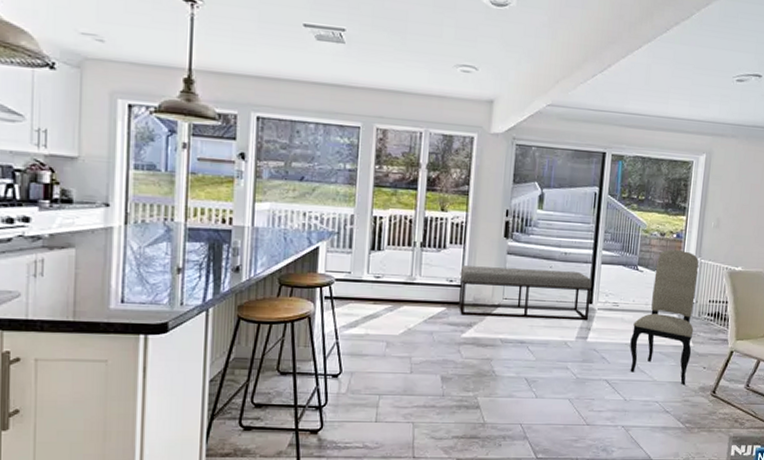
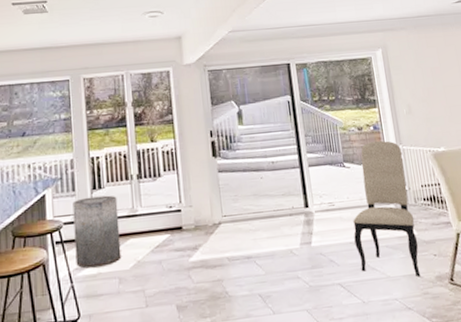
trash can: none [344,257,396,329] -> present [72,195,122,268]
bench: present [459,266,592,321] -> none [177,178,309,240]

